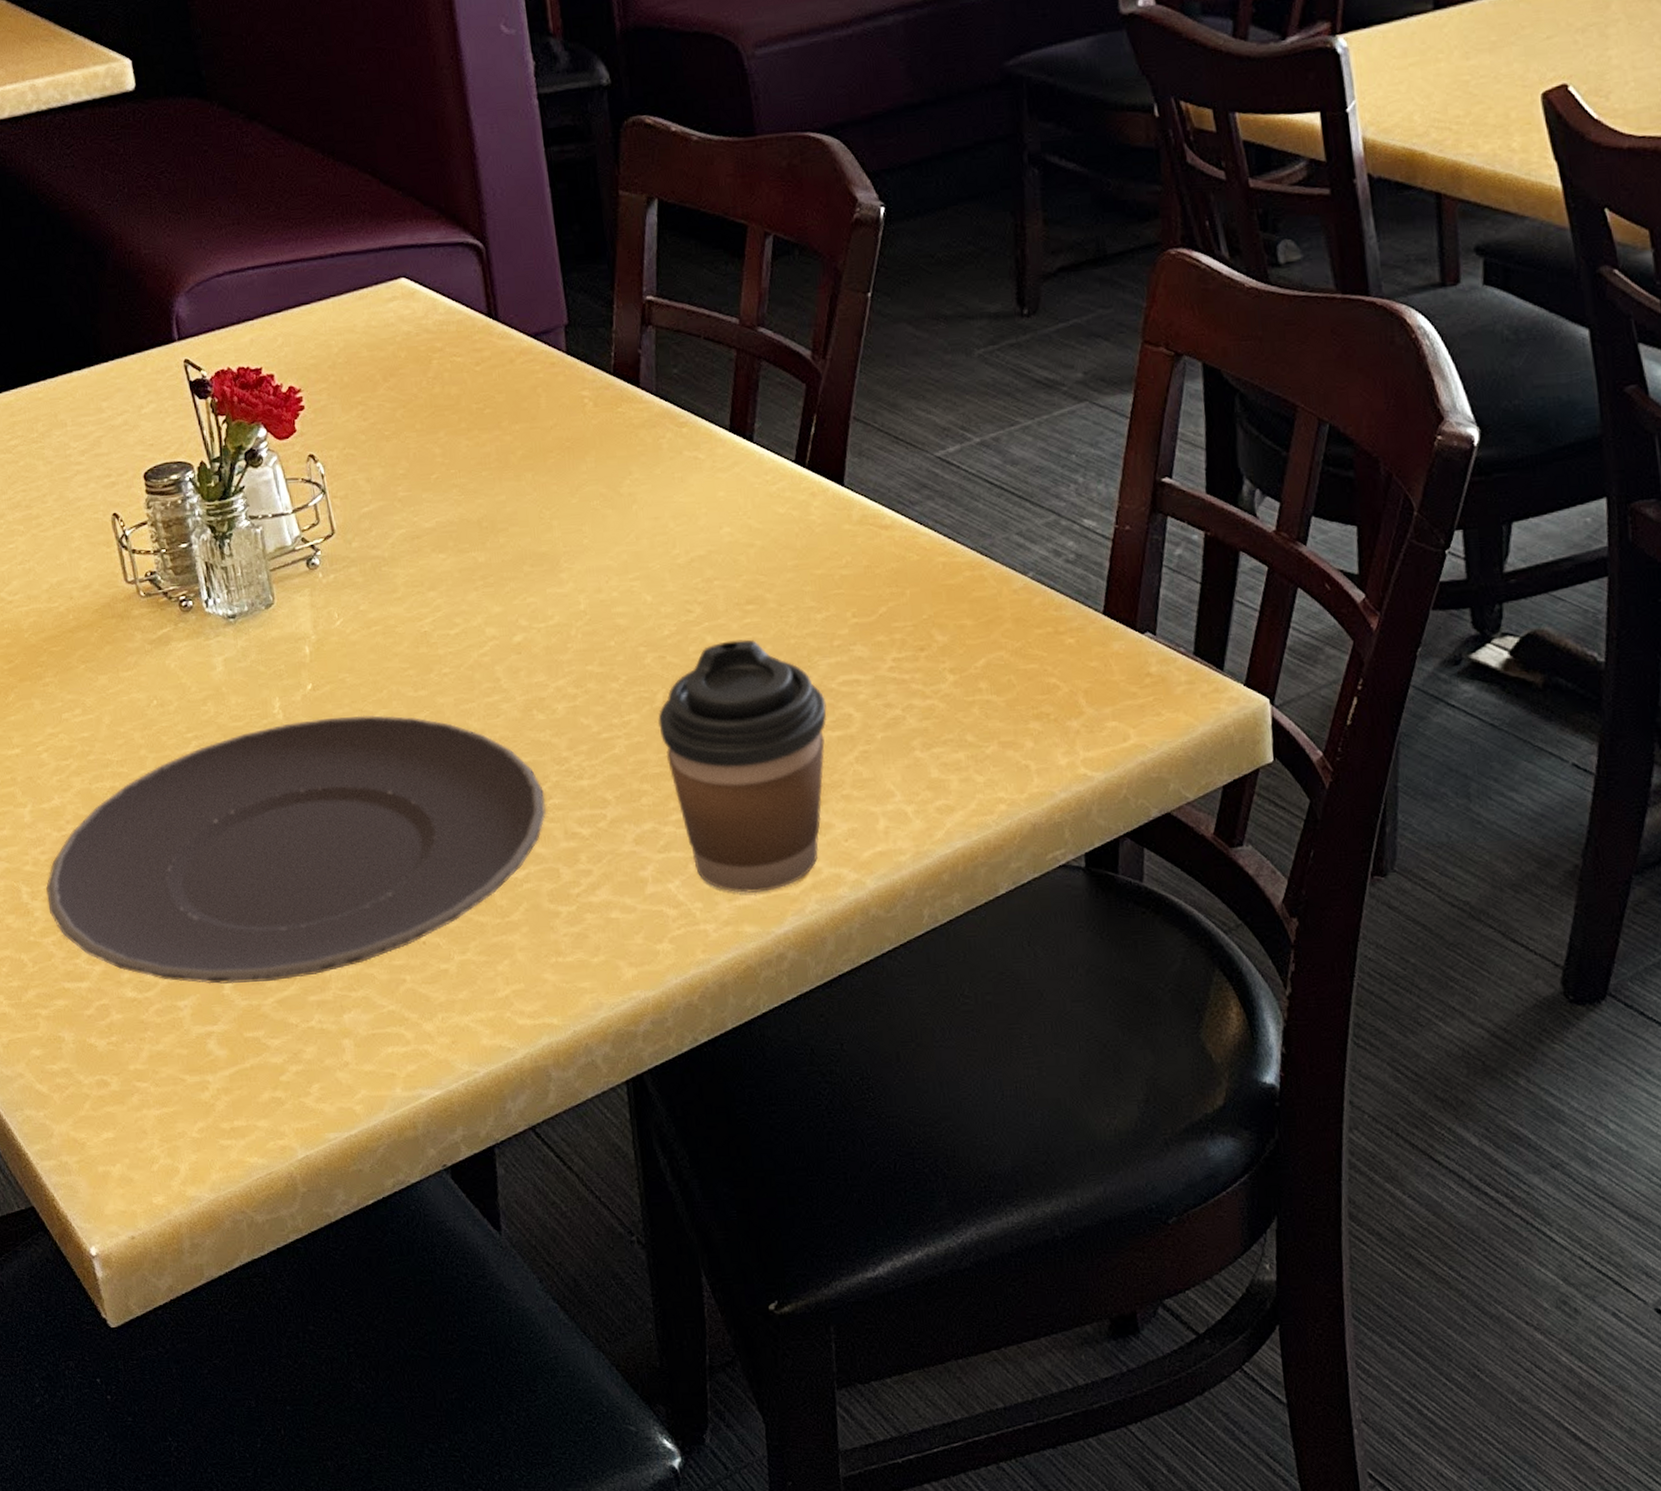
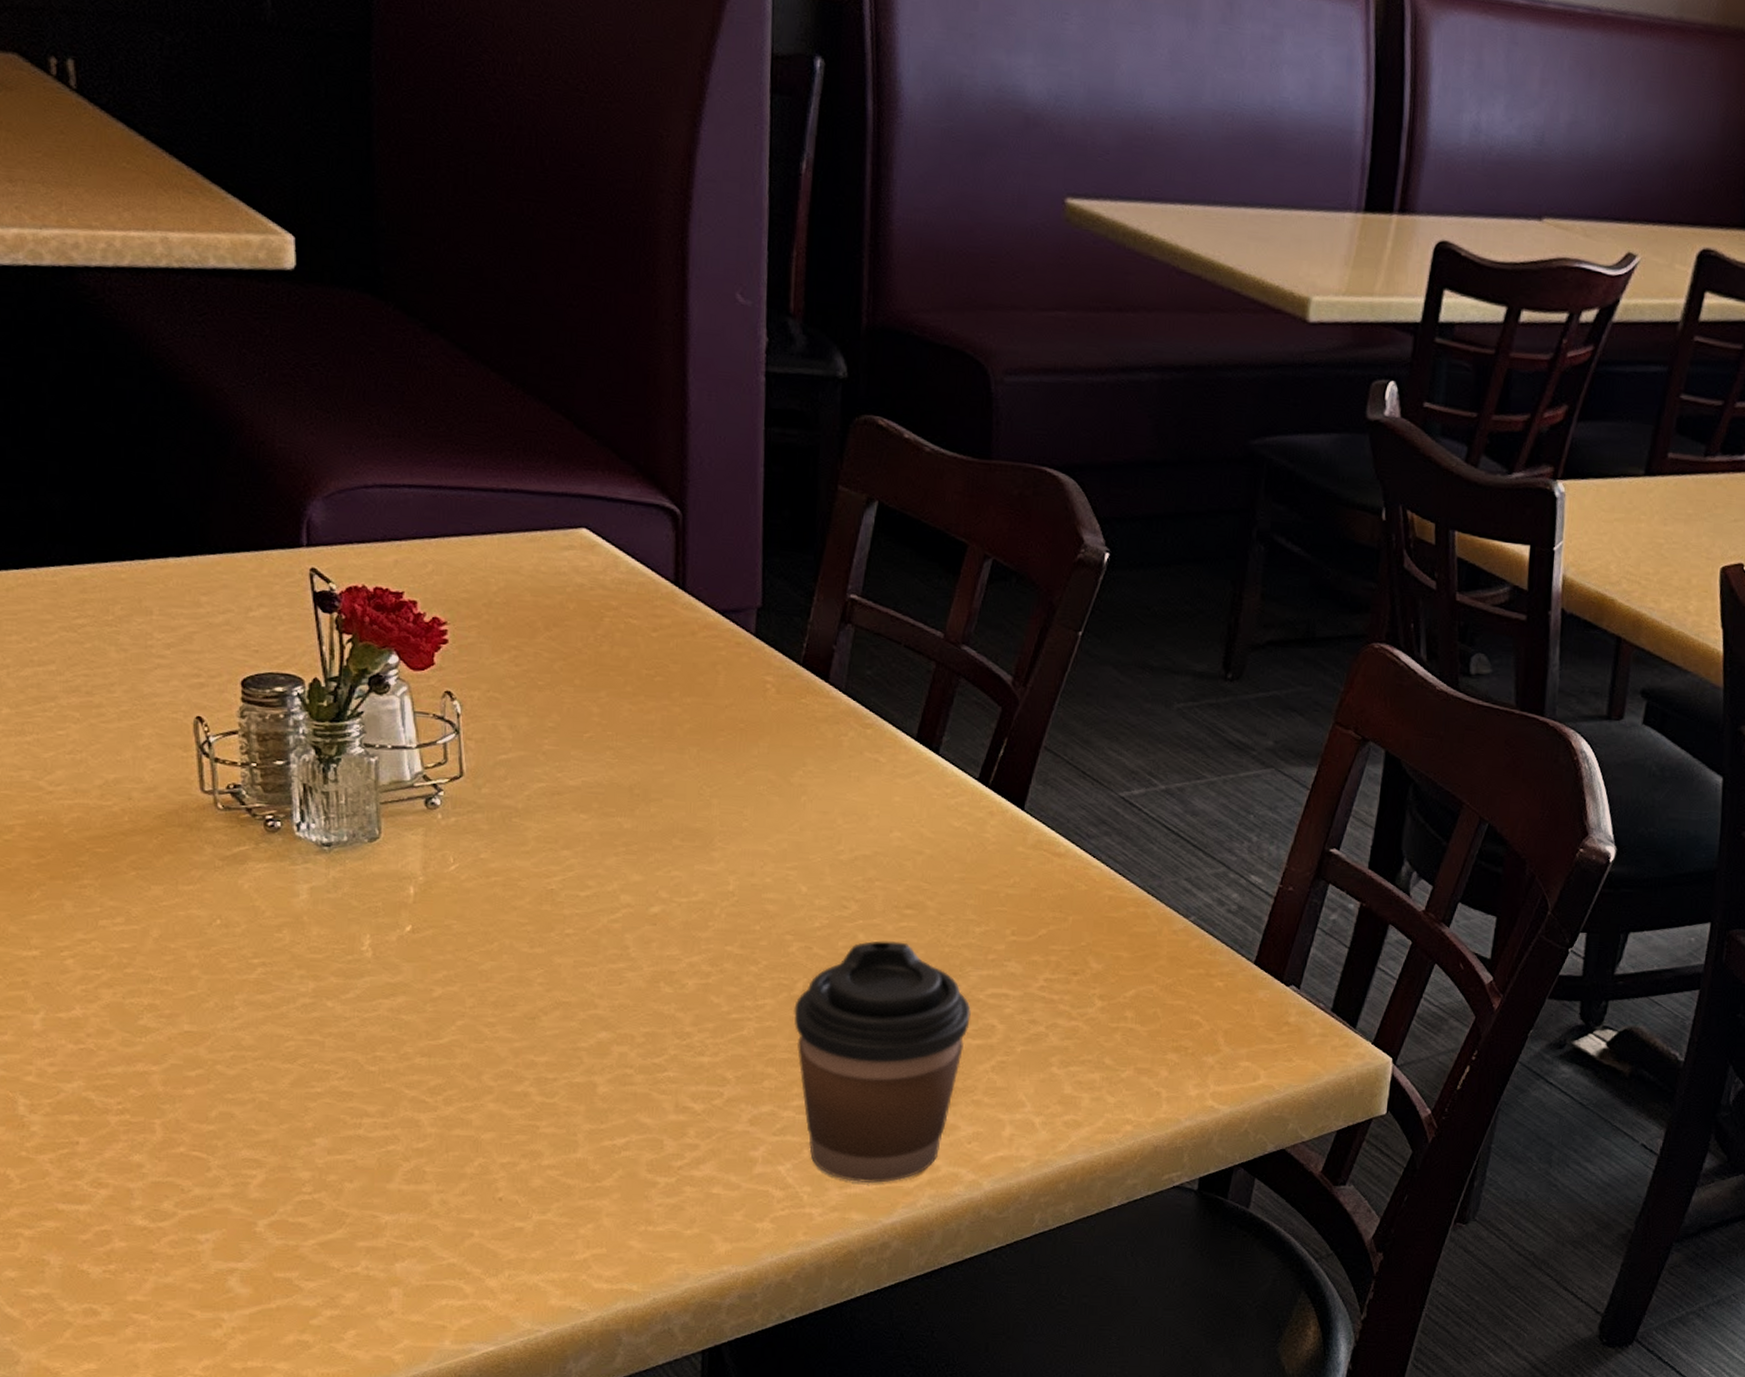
plate: present [46,715,546,984] -> none [50,961,659,1223]

